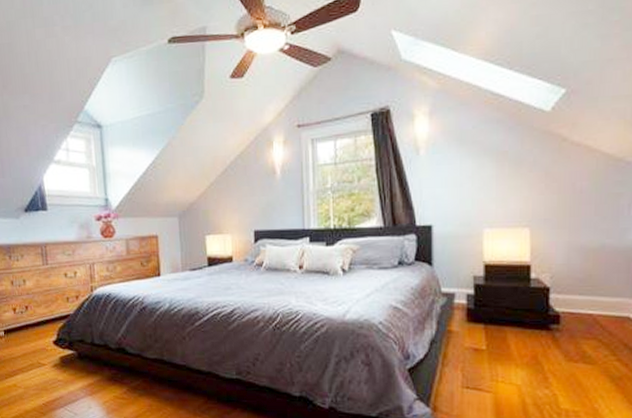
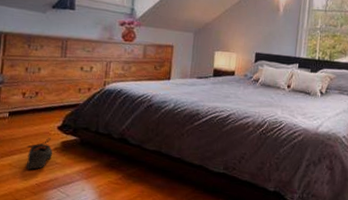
shoe: none [27,353,54,389] -> present [26,137,53,170]

